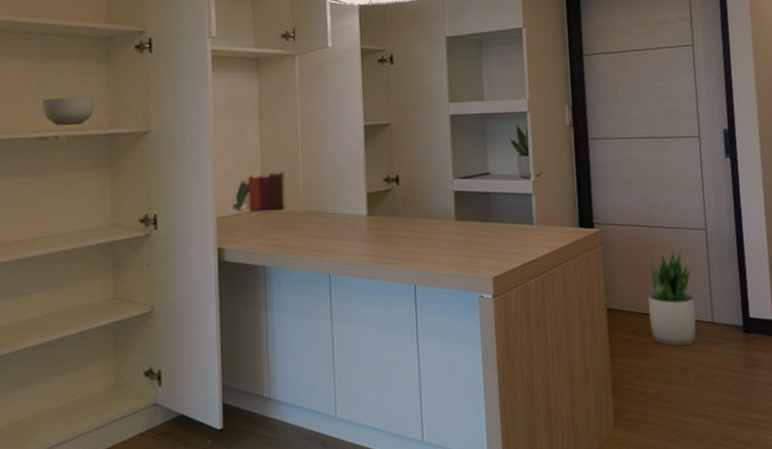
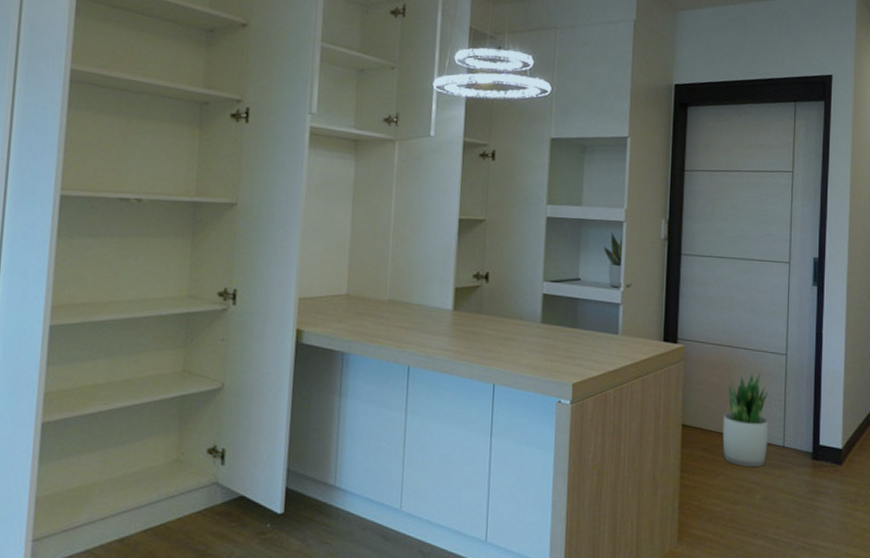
bowl: present [41,97,96,125] -> none [126,158,184,189]
books: present [231,172,283,211] -> none [315,257,371,297]

